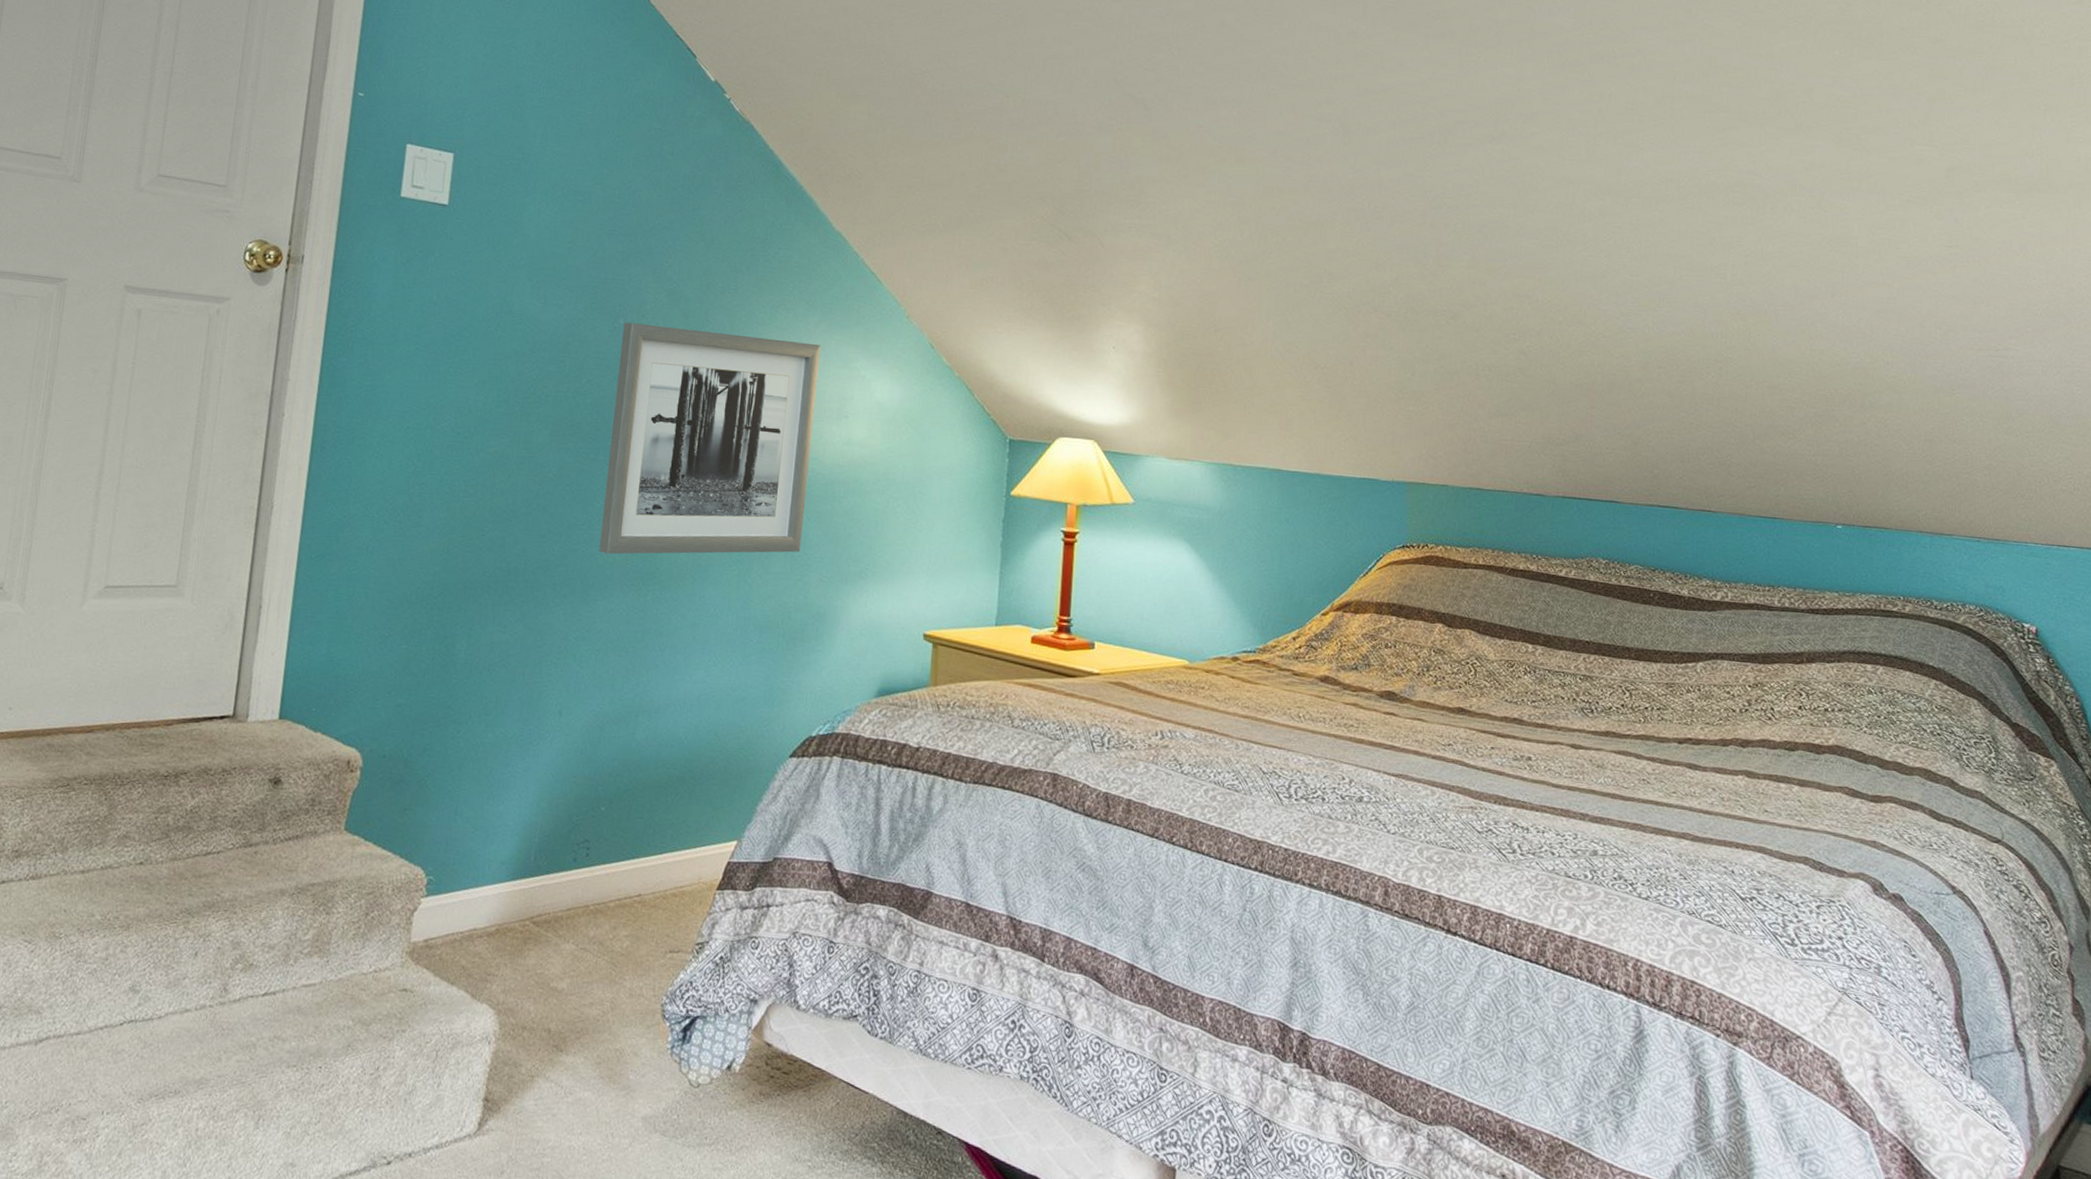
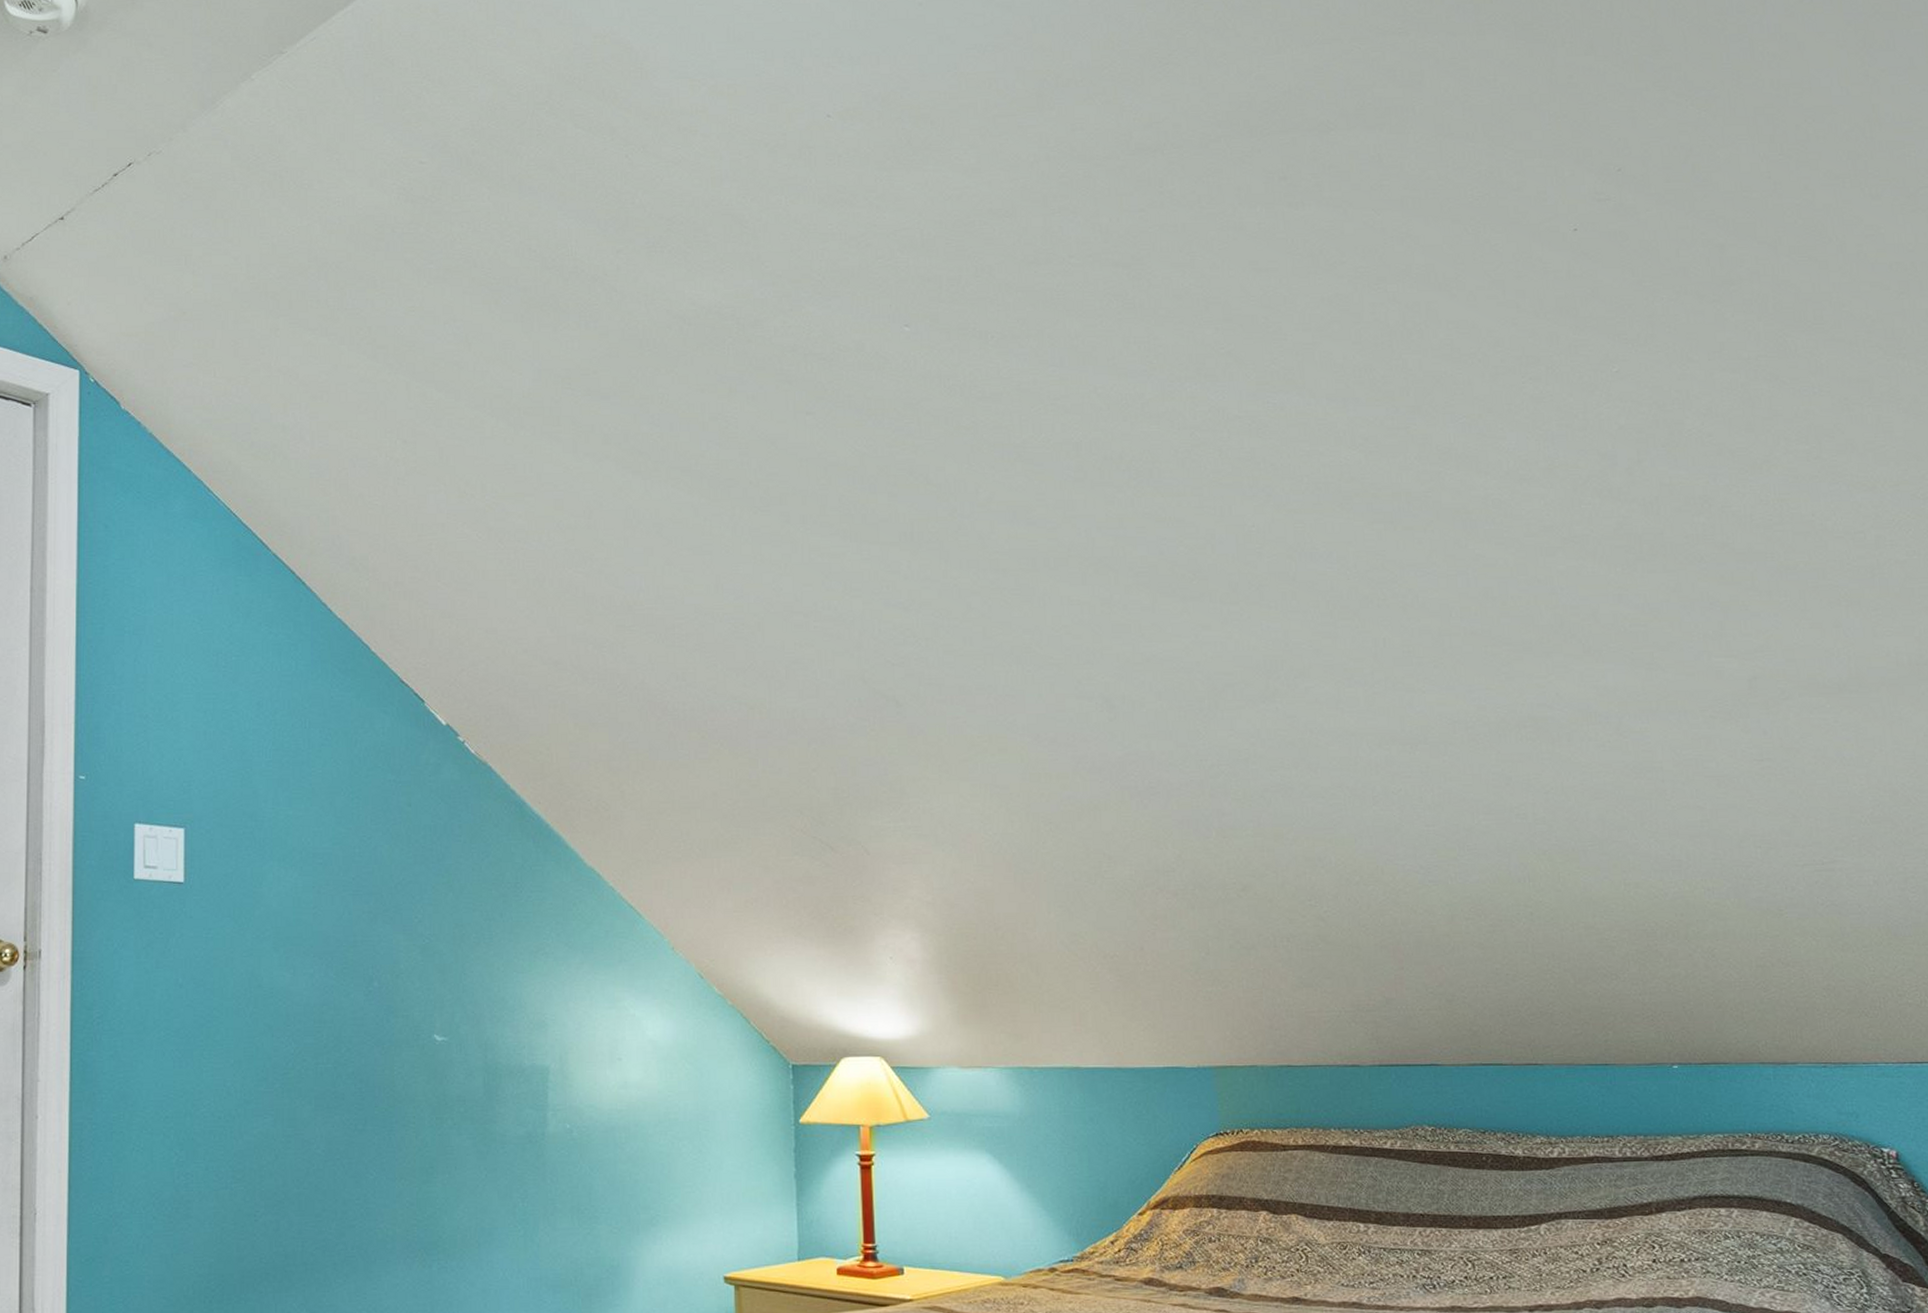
wall art: present [599,322,821,555] -> none [377,984,587,1227]

